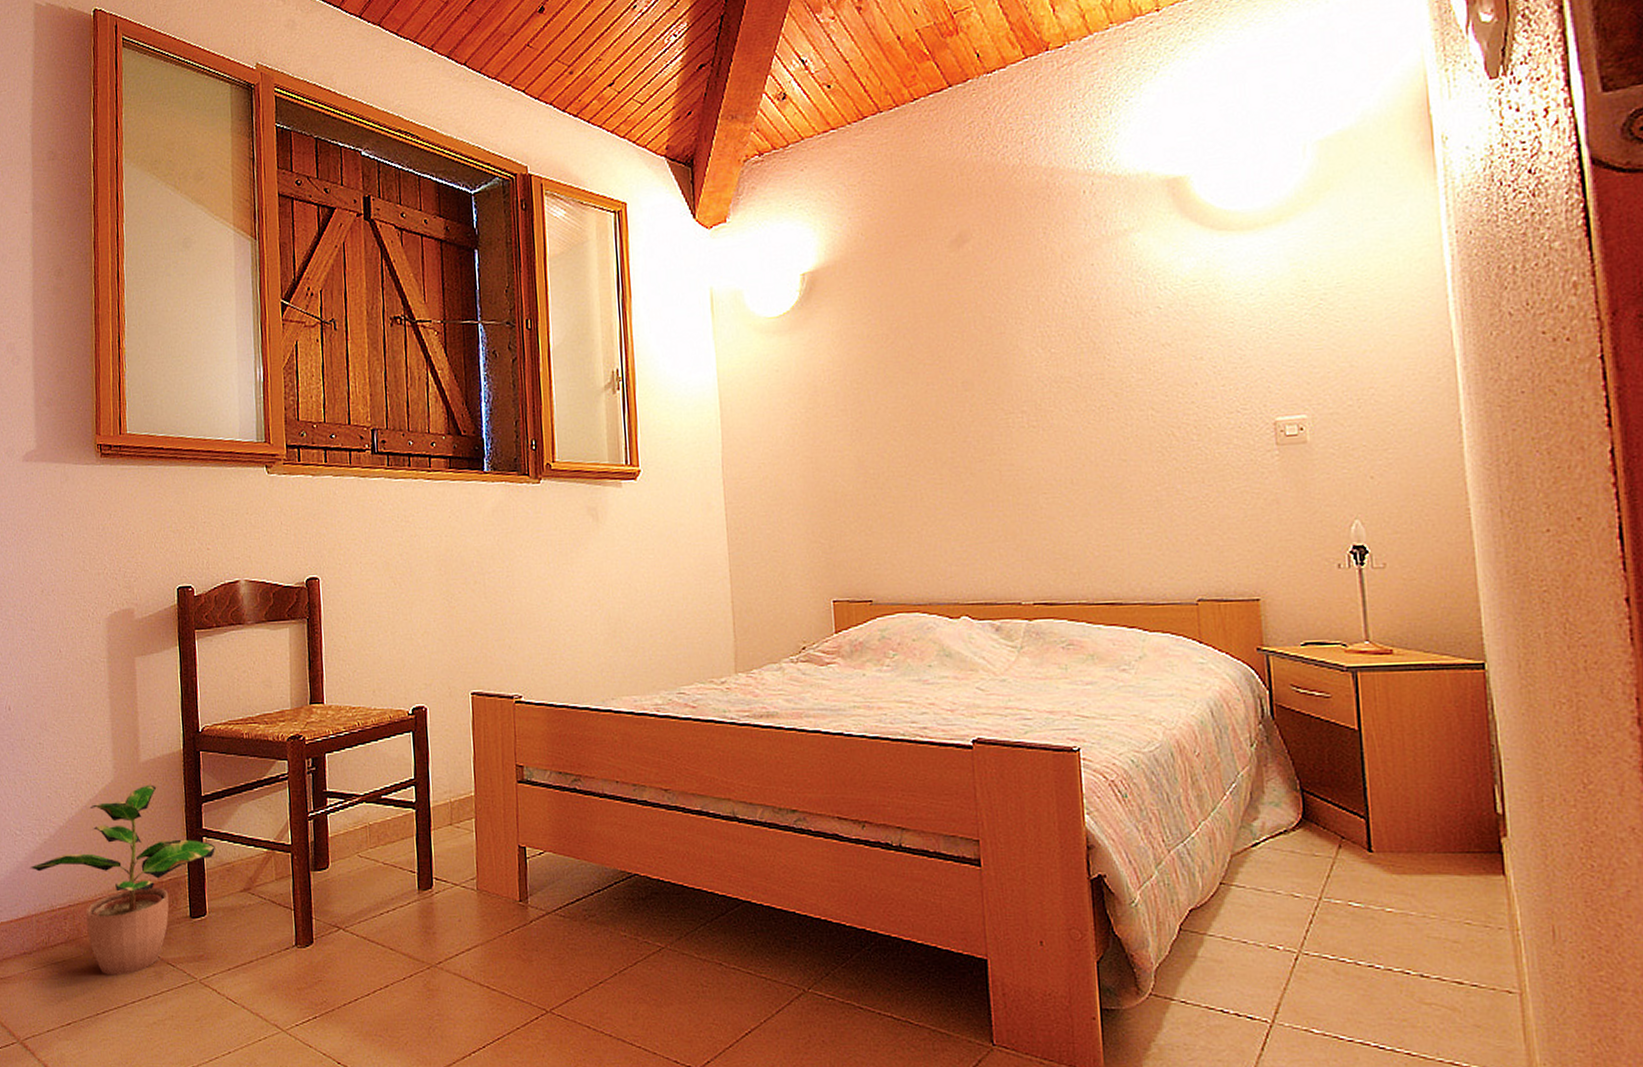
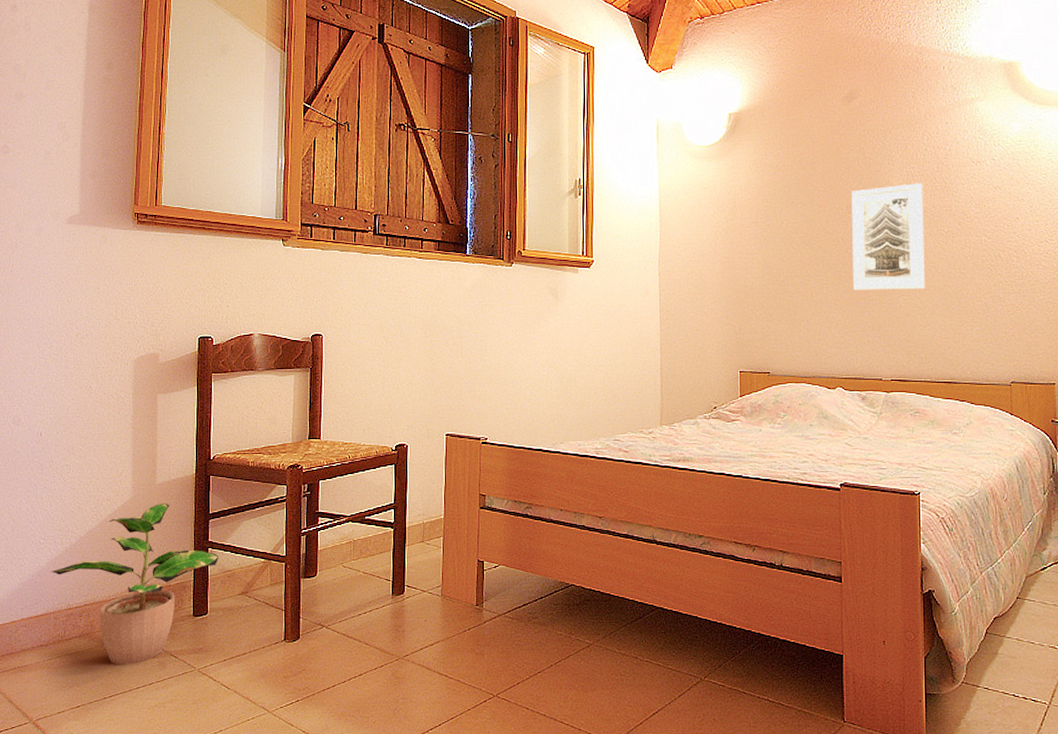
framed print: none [968,345,1074,490] -> present [851,183,925,291]

